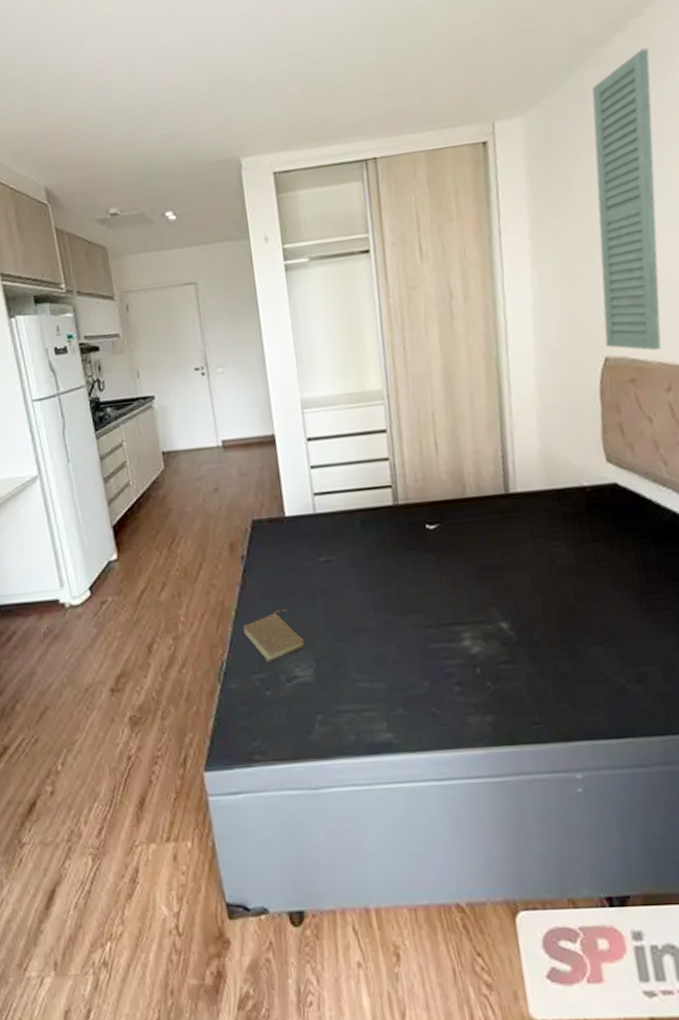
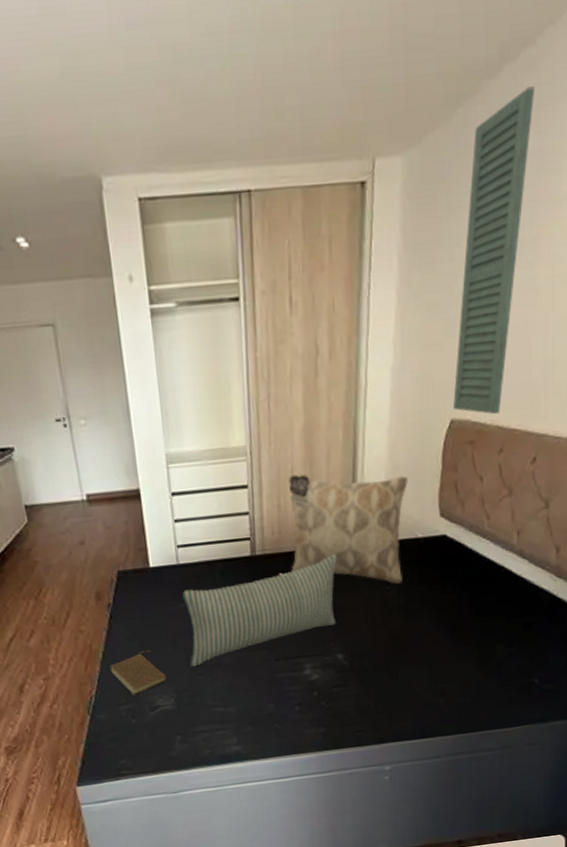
pillow: none [320,505,496,632] -> present [182,555,337,667]
decorative pillow: none [429,417,571,540] -> present [288,474,408,584]

